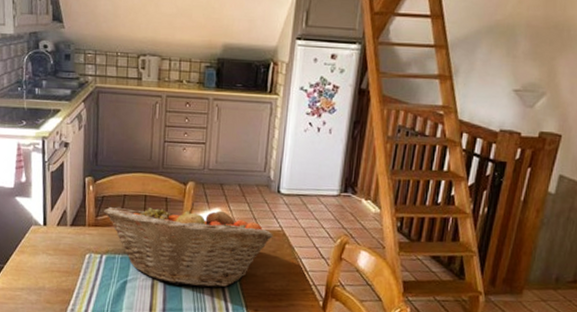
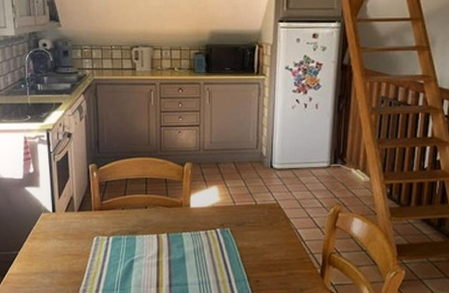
fruit basket: present [104,202,273,288] -> none [108,182,269,262]

